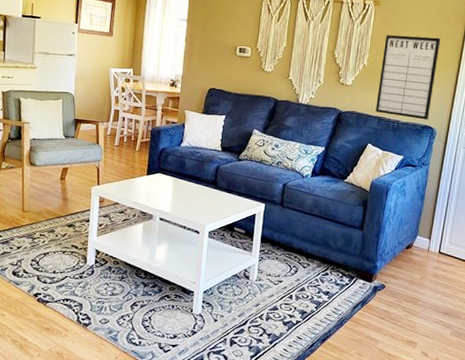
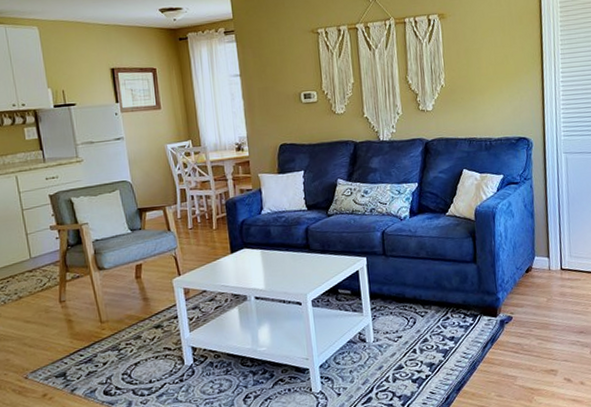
writing board: present [375,35,441,120] -> none [458,41,522,134]

